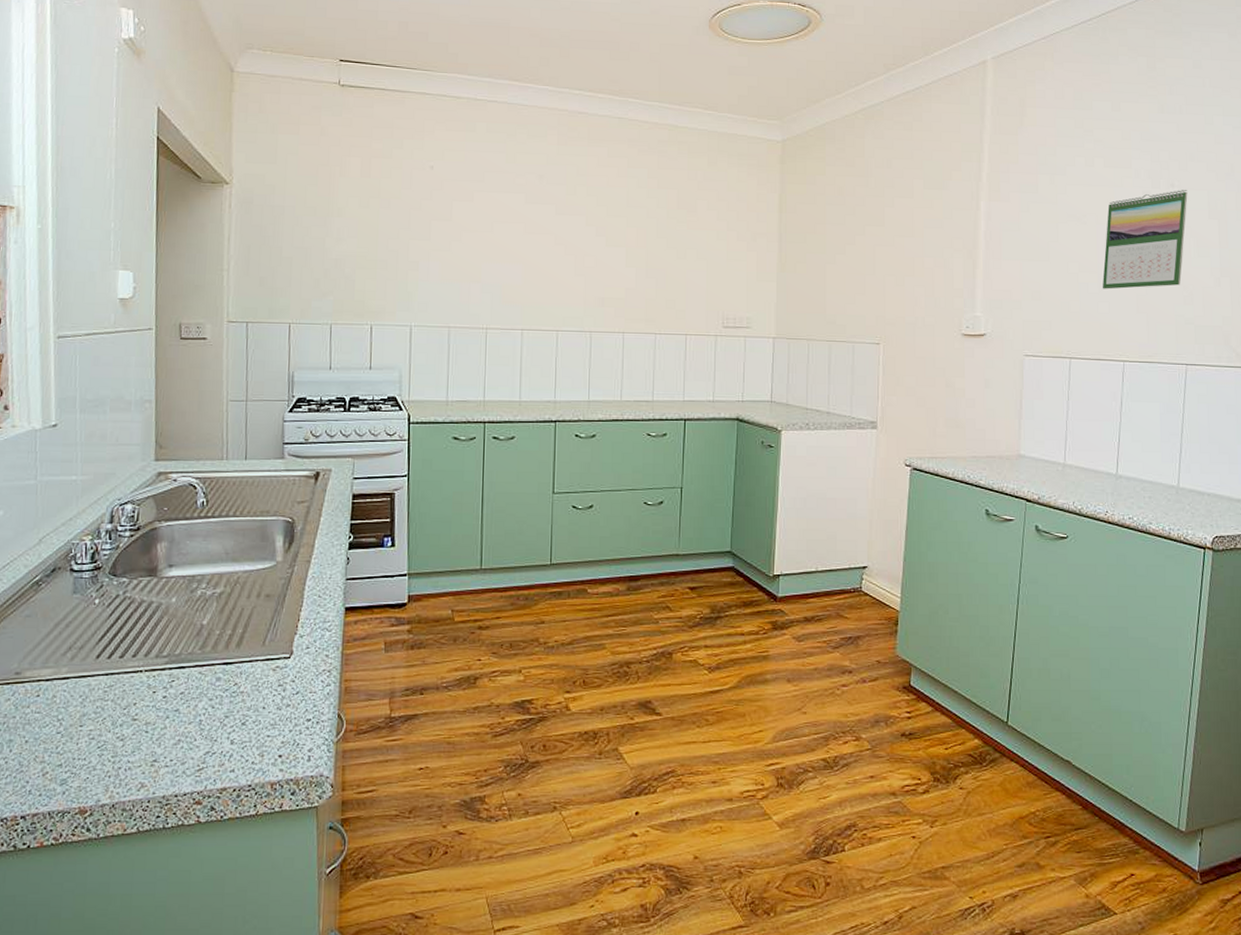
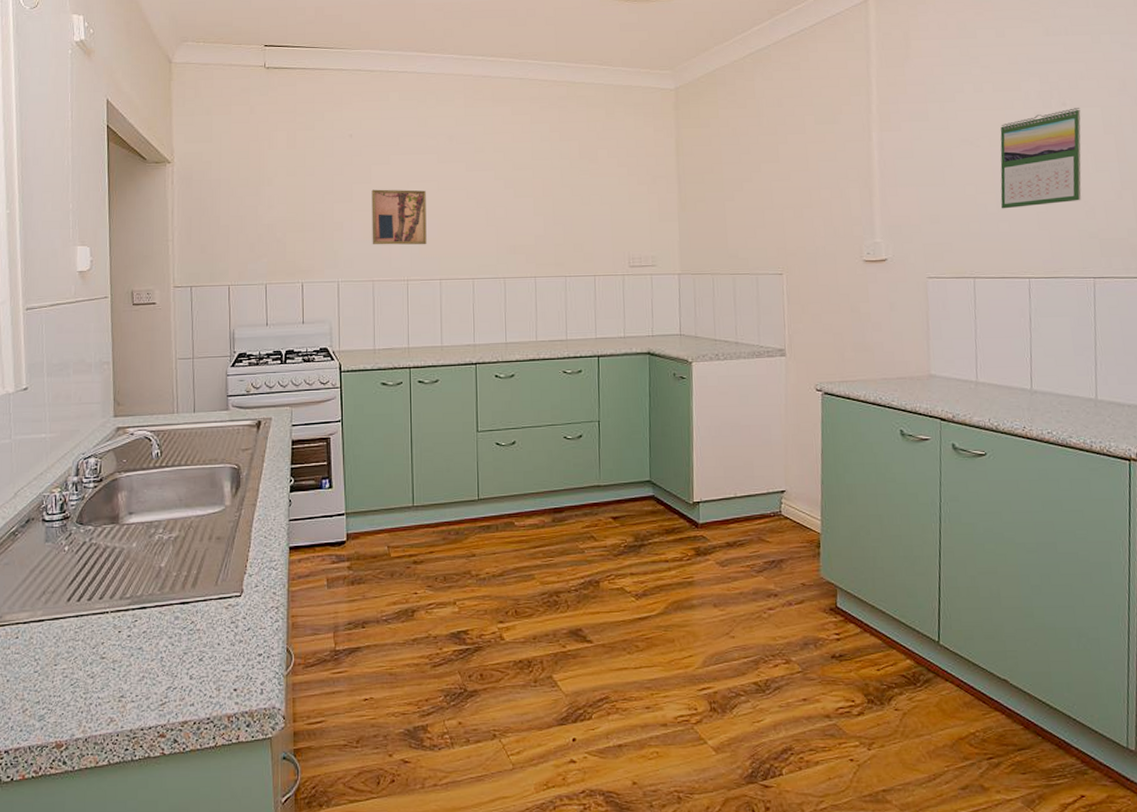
wall art: none [450,228,511,292] -> present [371,189,427,245]

